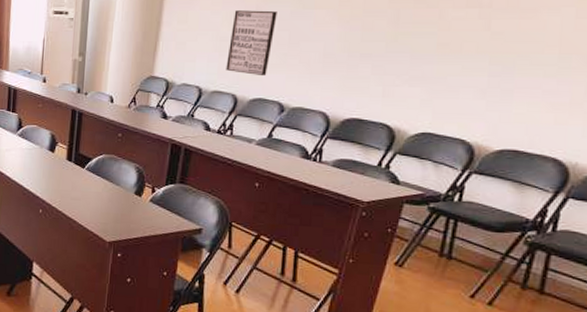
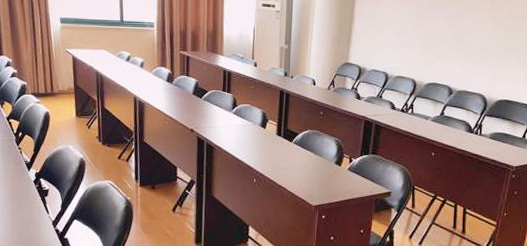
wall art: present [226,10,277,76] -> none [407,10,445,65]

